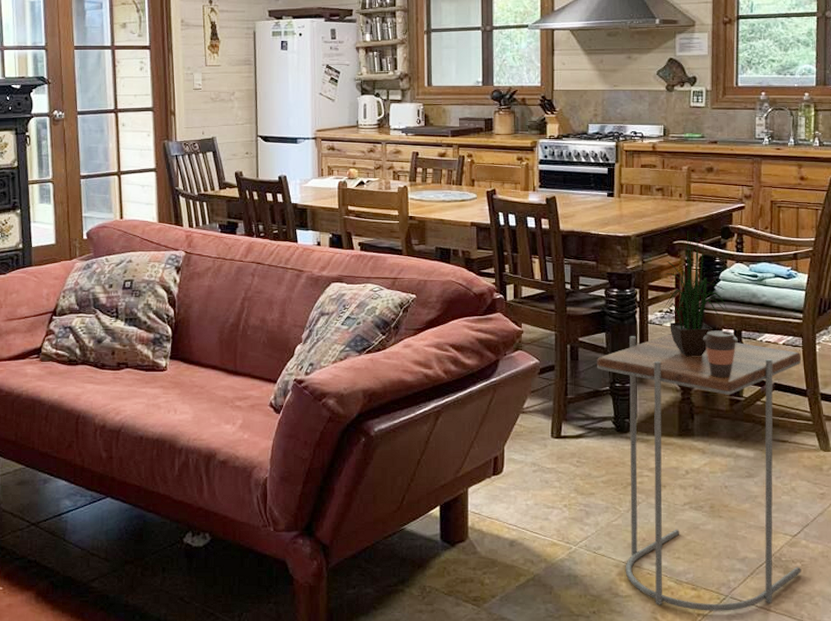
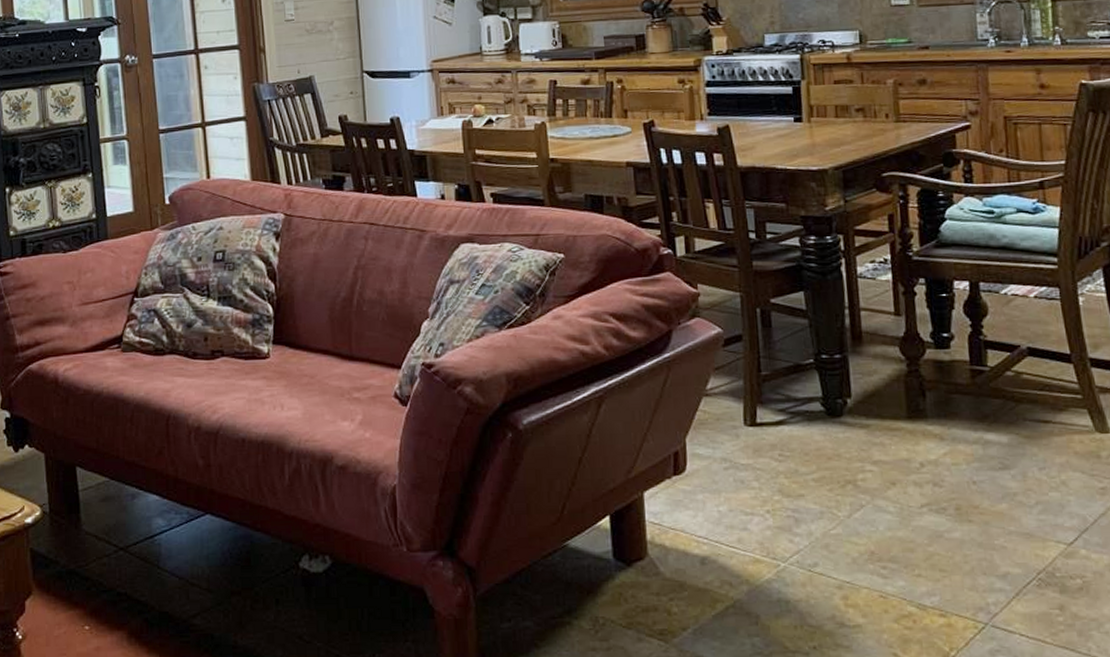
side table: present [597,334,802,611] -> none [795,289,1084,644]
potted plant: present [662,231,727,357] -> none [873,159,959,318]
coffee cup: present [703,330,738,378] -> none [929,282,976,343]

